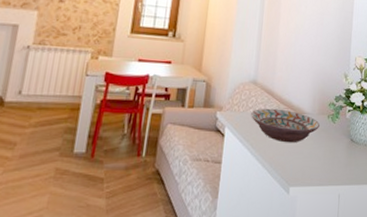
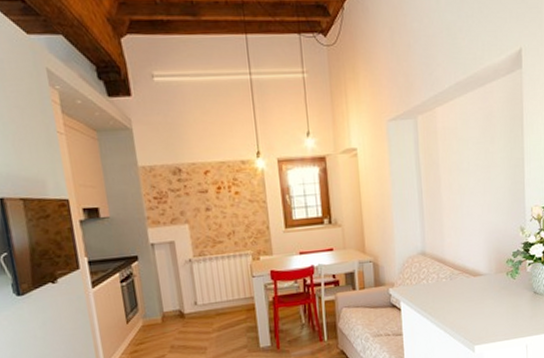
decorative bowl: present [251,108,320,143] -> none [425,275,498,307]

